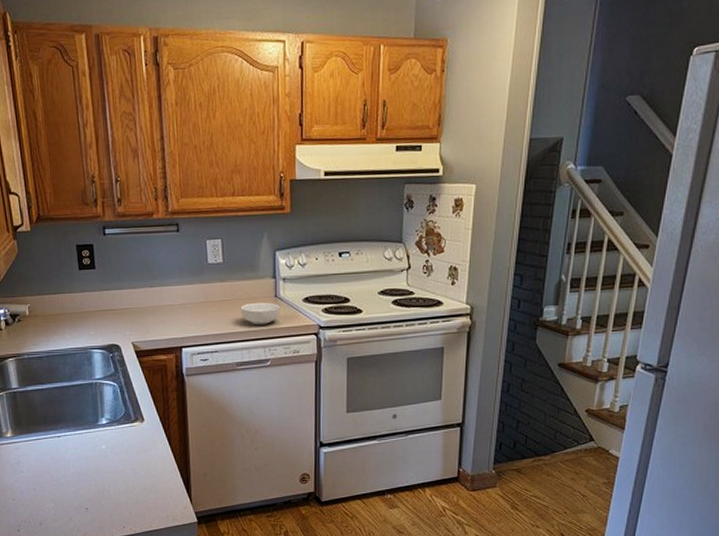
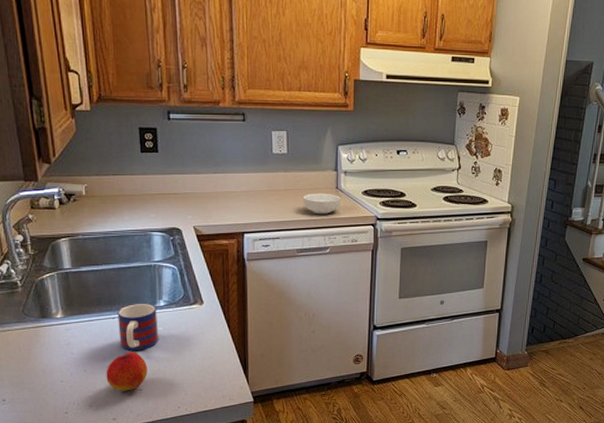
peach: none [53,470,93,510] -> present [106,351,148,391]
mug: none [62,422,102,469] -> present [117,304,158,350]

